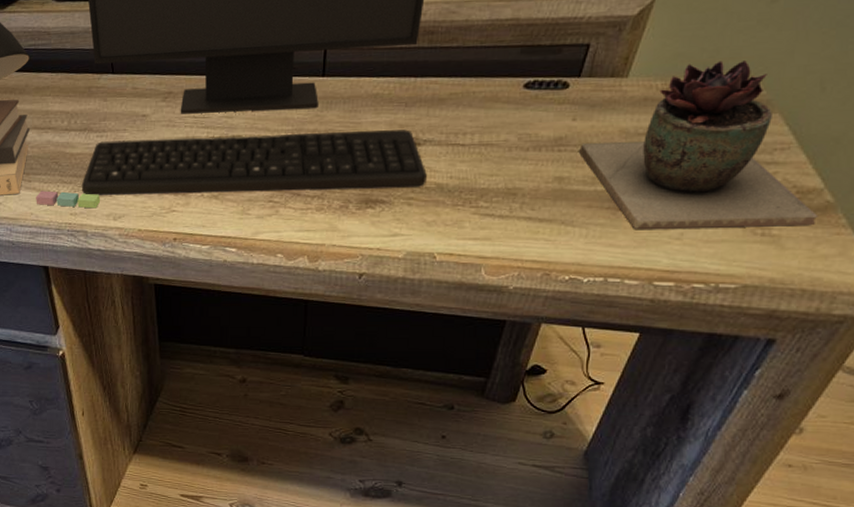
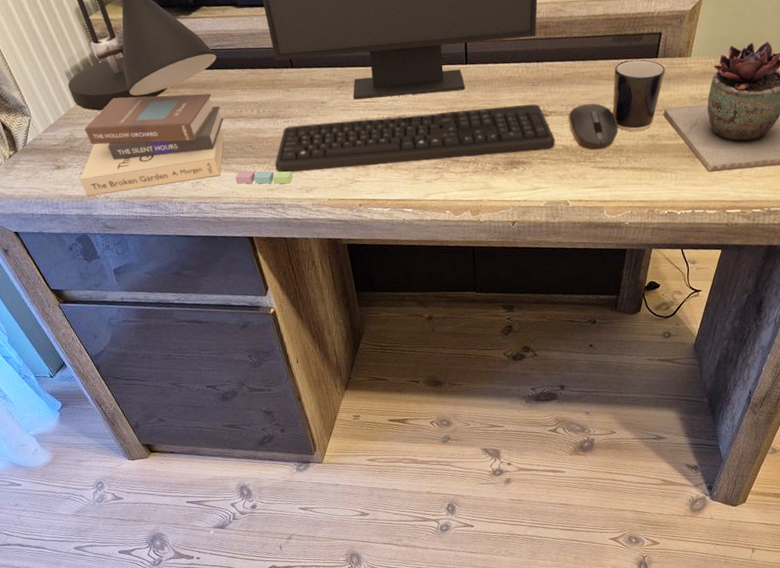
computer mouse: none [447,132,514,192] -> present [568,103,618,150]
mug: none [509,78,590,172] -> present [612,59,666,132]

